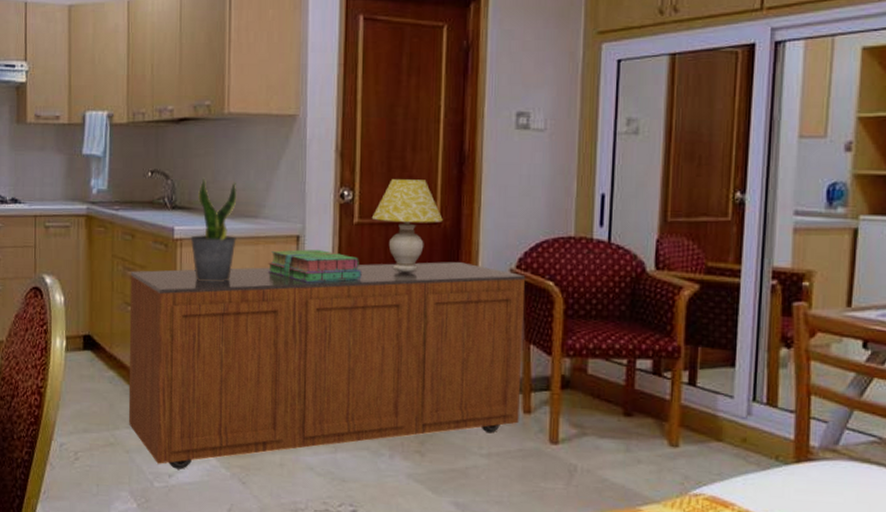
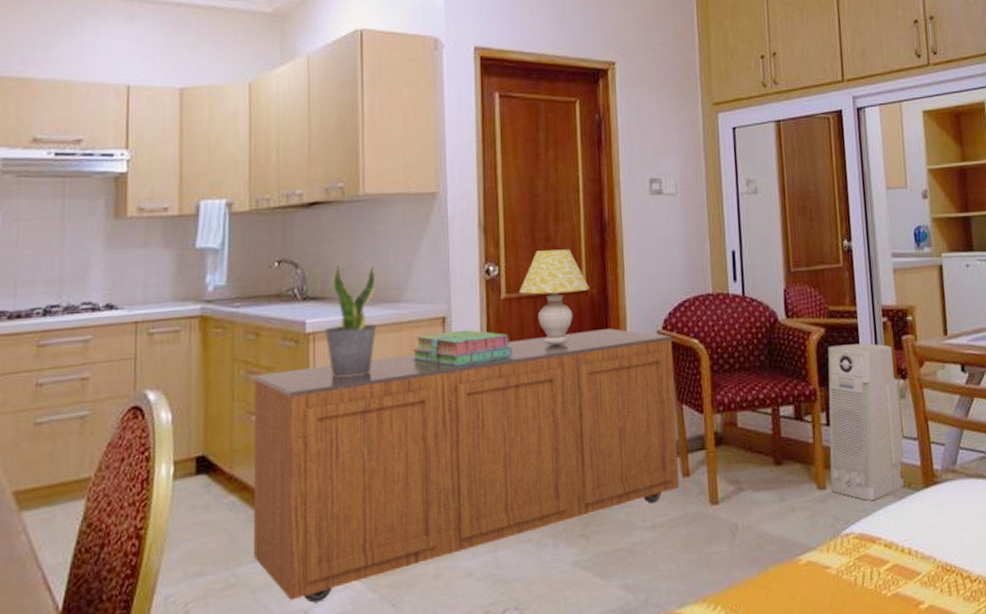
air purifier: none [684,303,783,466] -> present [827,343,905,501]

